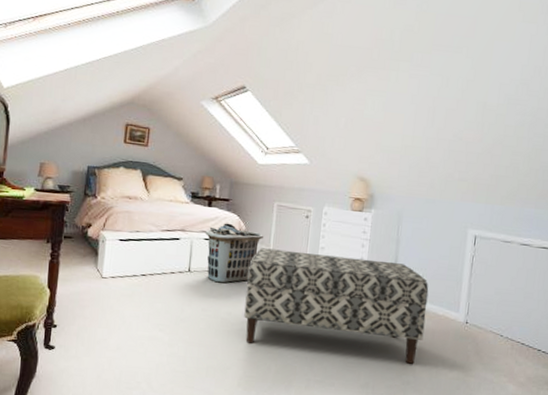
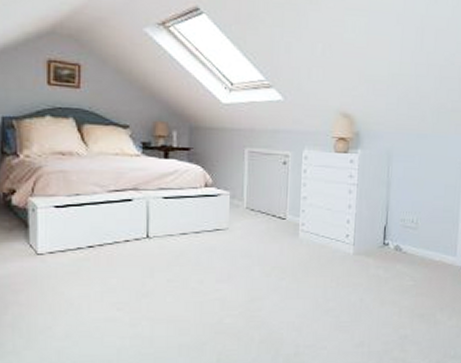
clothes hamper: present [205,223,263,283] -> none [163,176,234,248]
bench: present [244,248,429,364] -> none [218,203,424,316]

